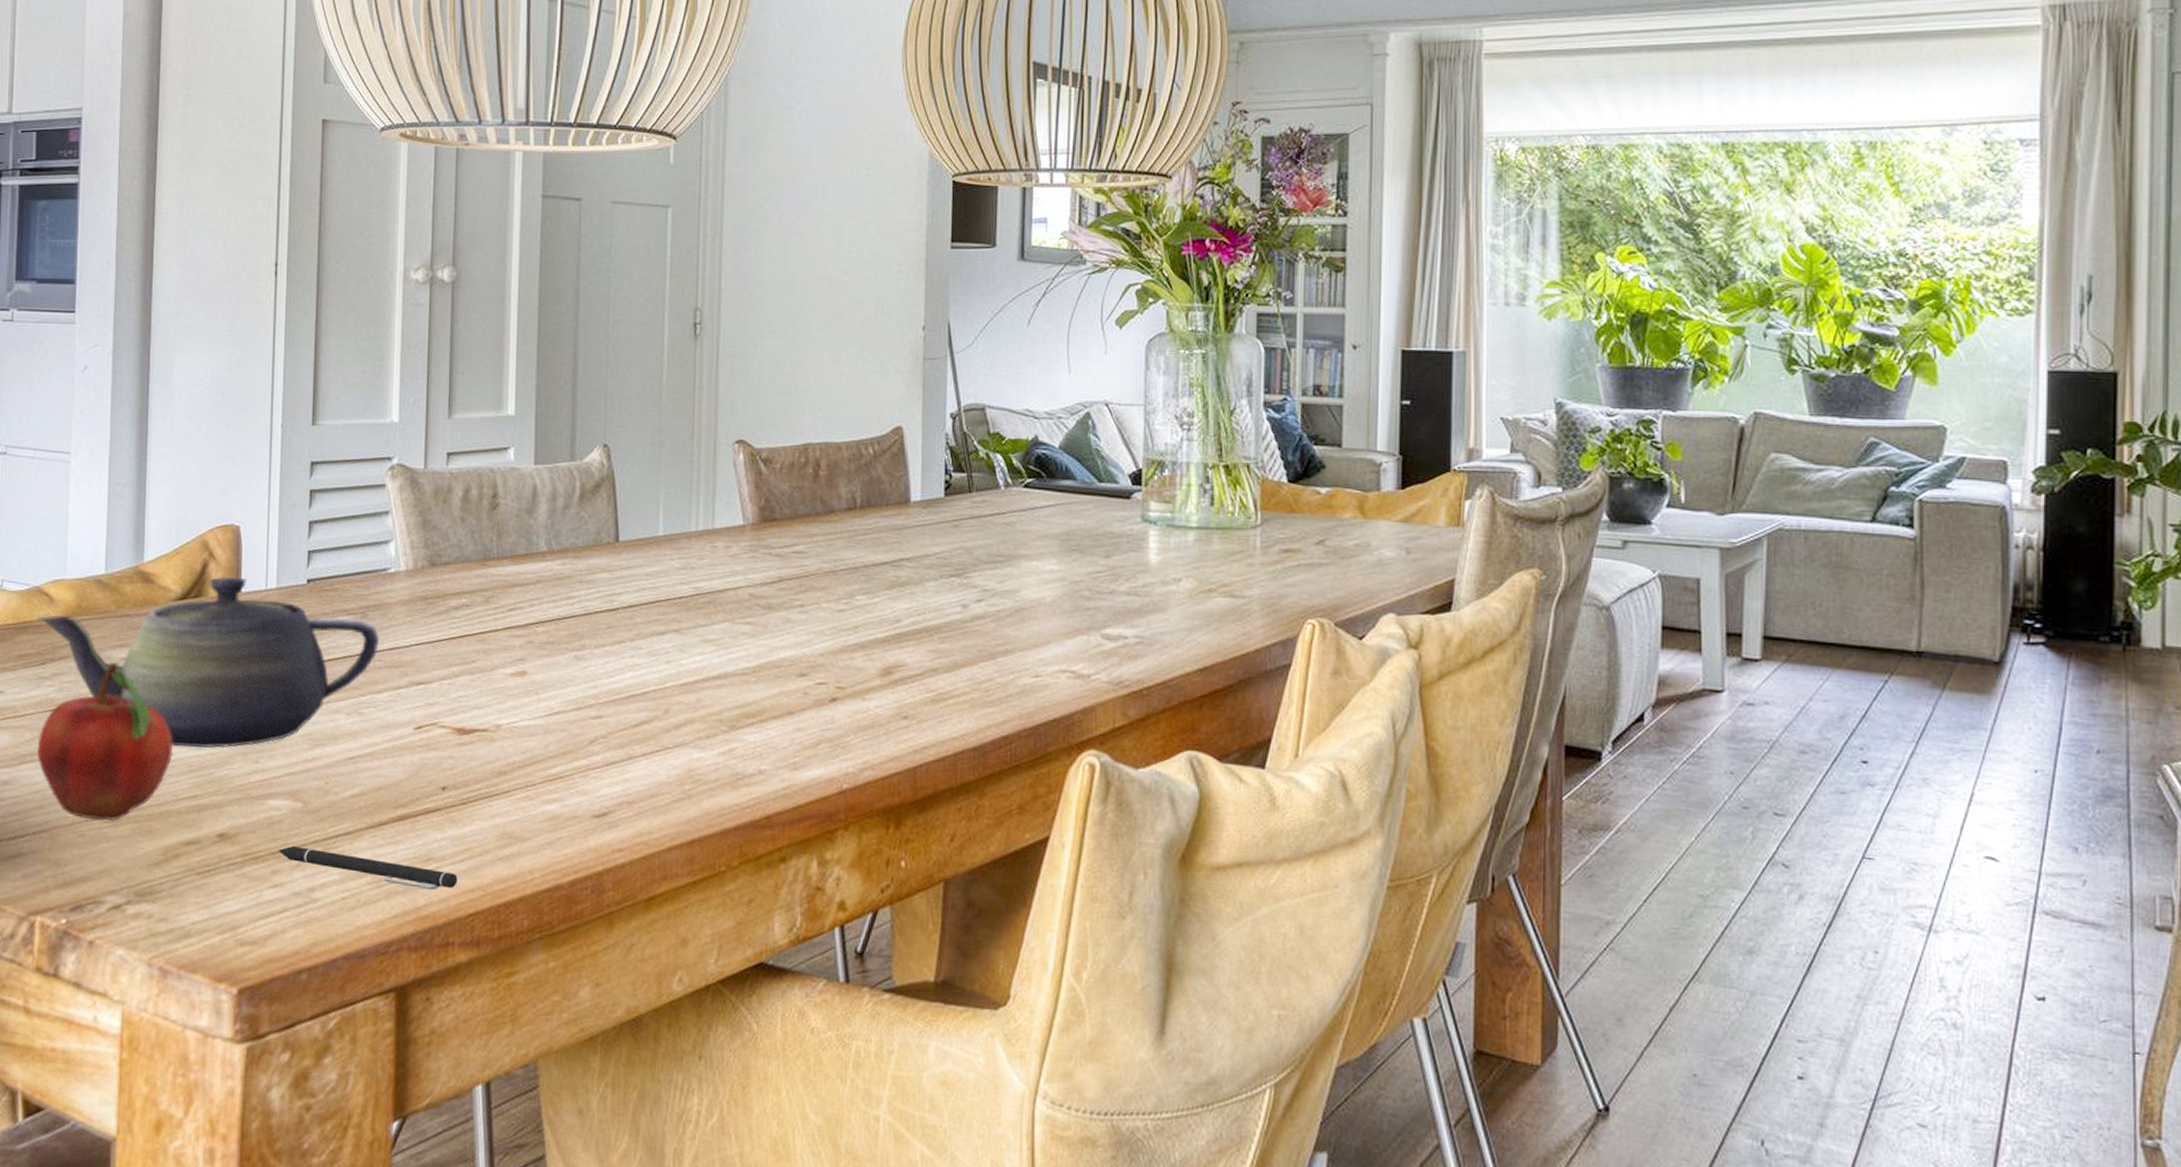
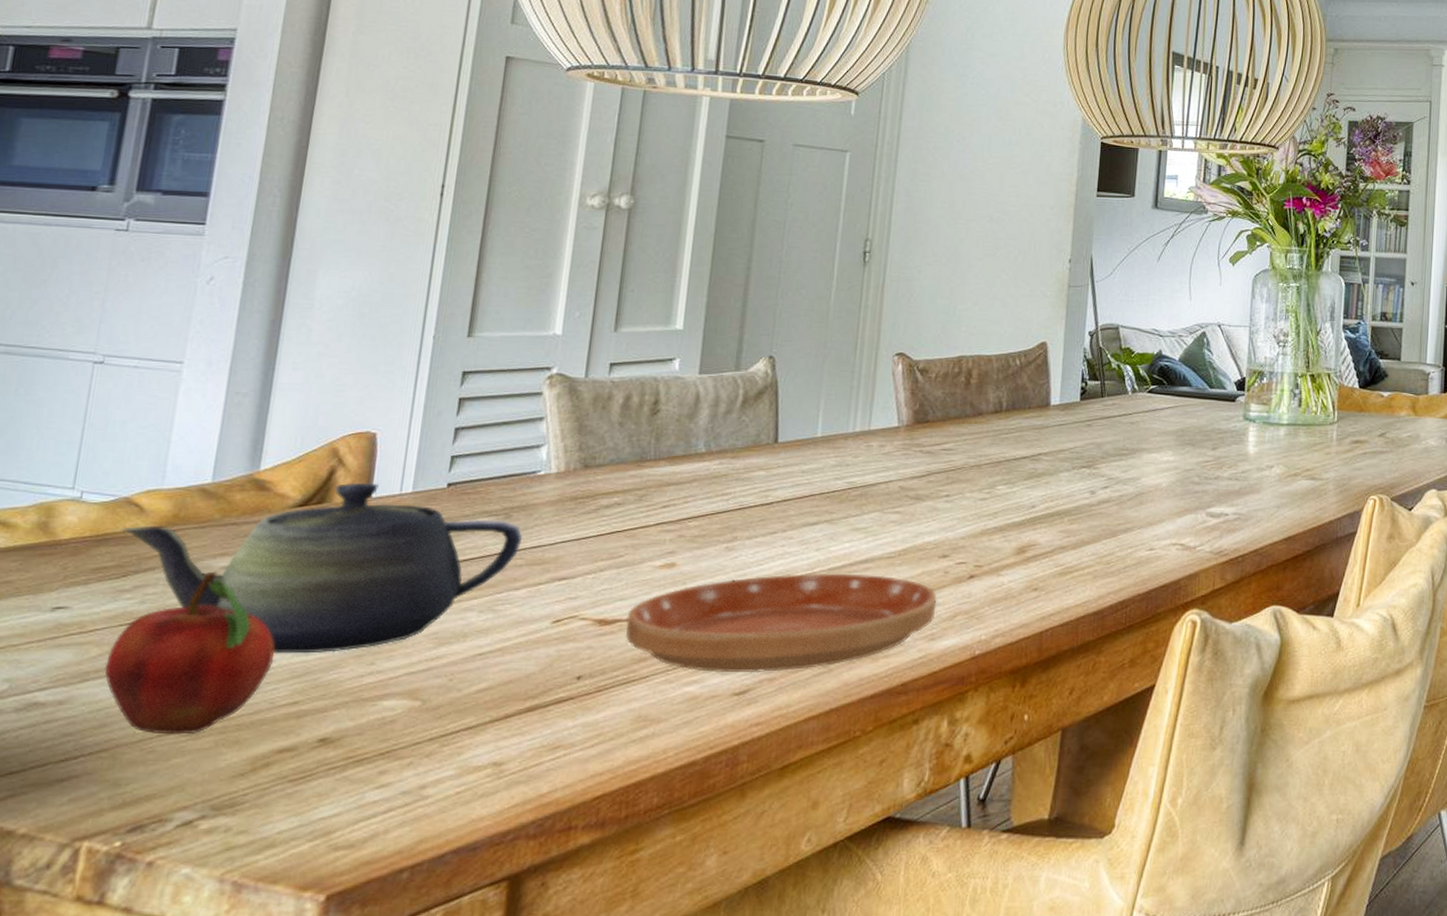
pen: present [279,846,458,891] -> none [388,745,587,777]
saucer: none [484,688,798,795] -> present [625,573,937,673]

